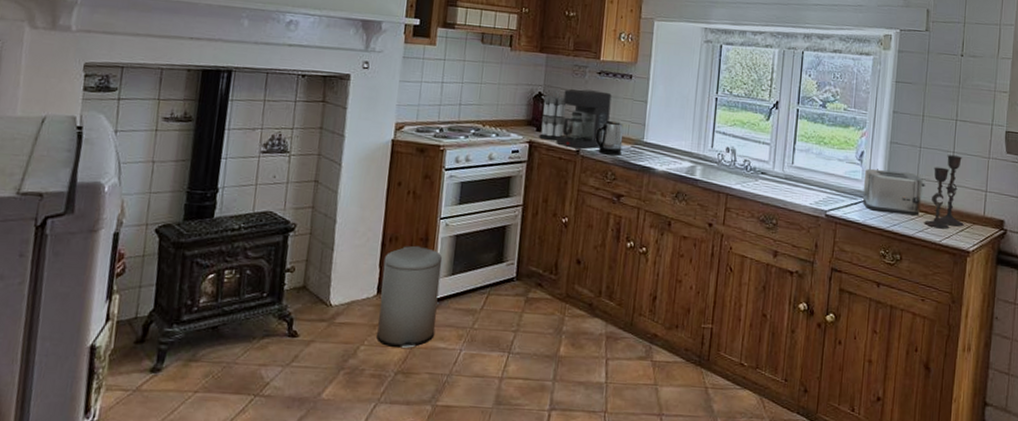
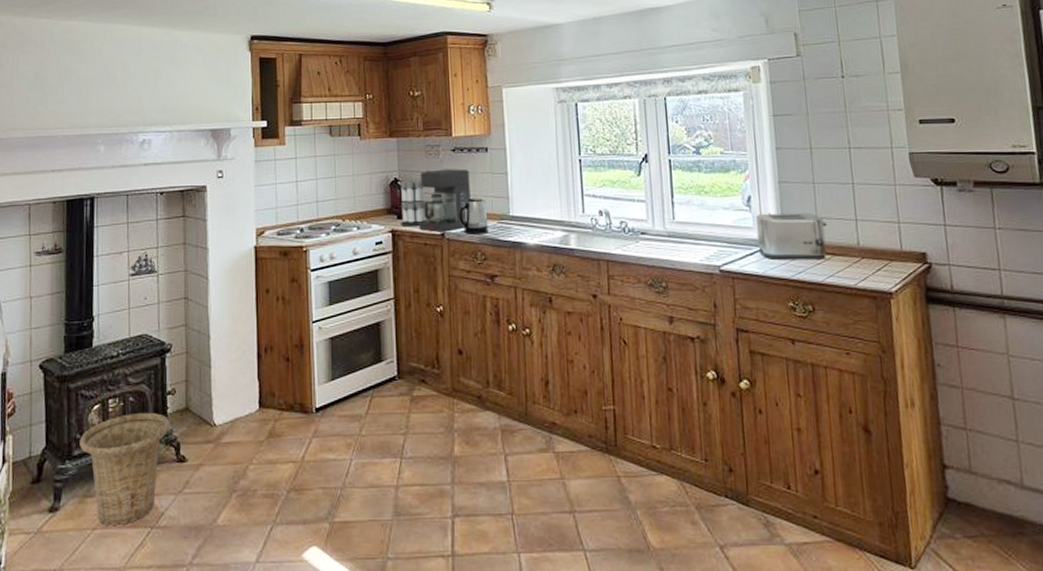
basket: none [189,286,286,391] -> present [79,412,170,526]
pedal bin: present [376,245,443,349] -> none [262,353,322,464]
candlestick: present [924,155,964,229] -> none [833,187,880,271]

